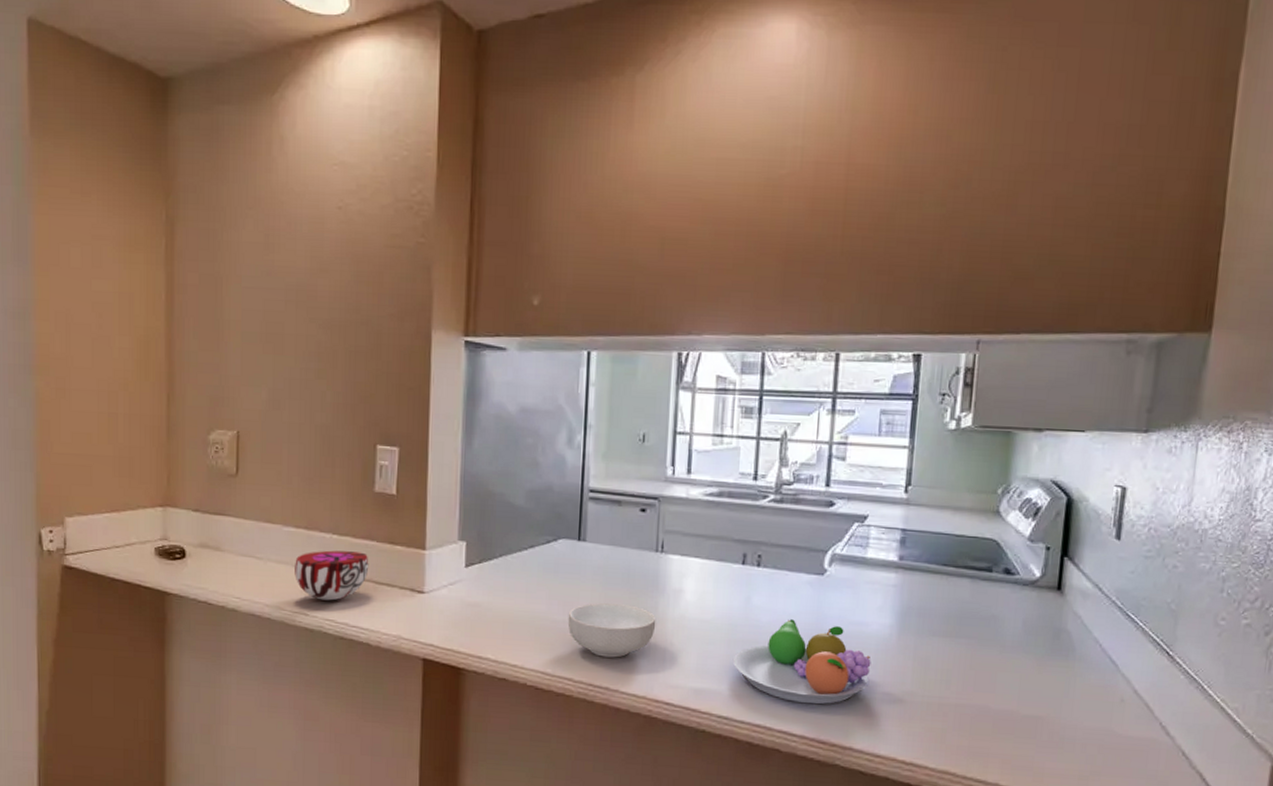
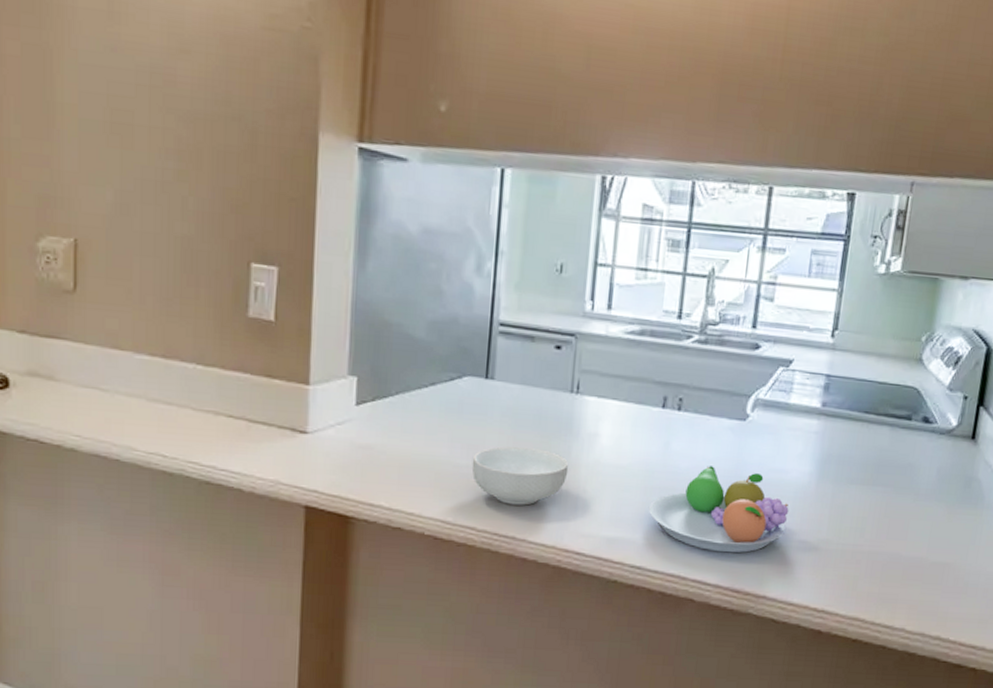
decorative bowl: present [295,550,369,601] -> none [149,382,242,441]

